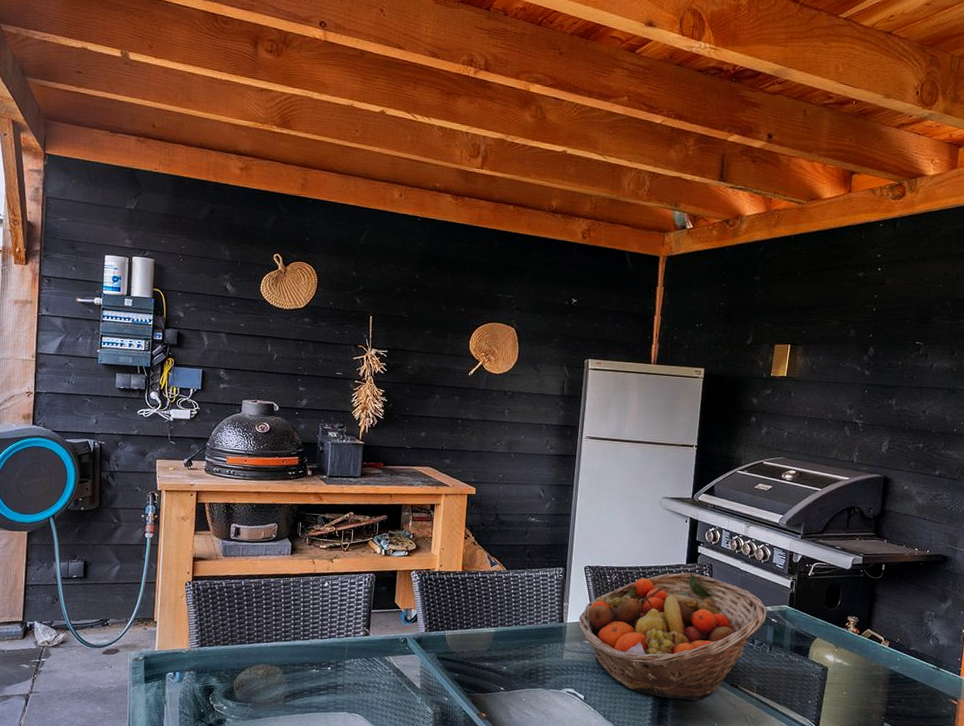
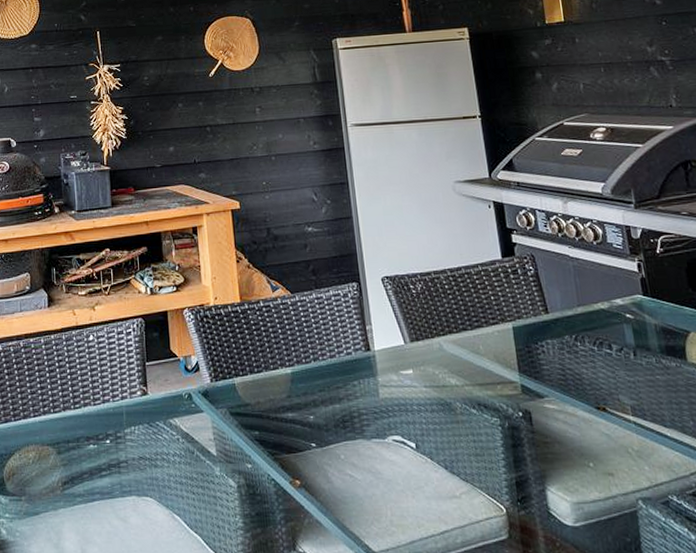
fruit basket: present [578,572,767,702] -> none [387,269,619,436]

